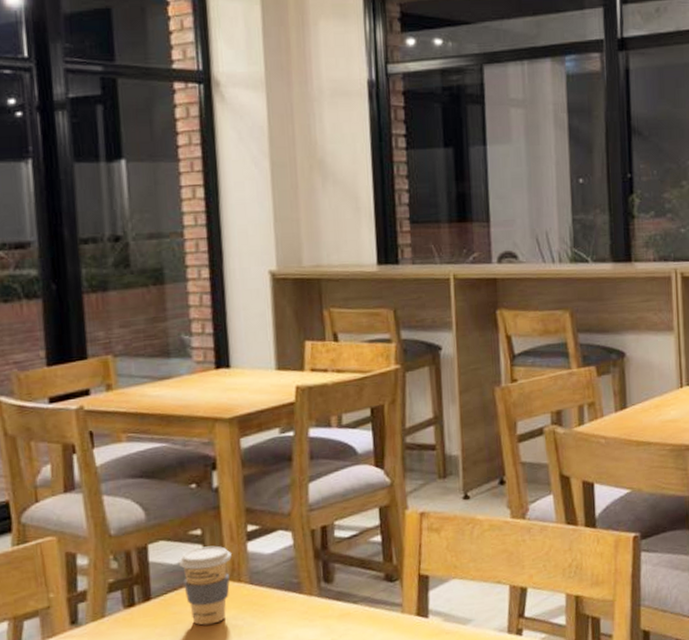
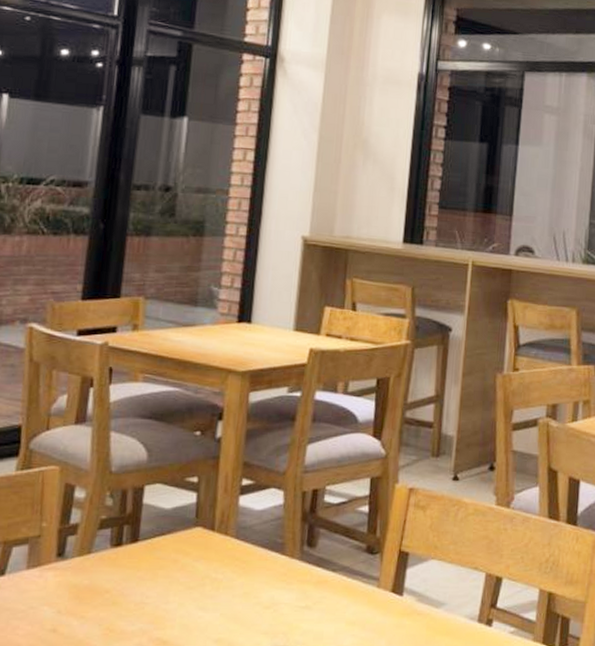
coffee cup: present [178,546,232,626] -> none [170,495,223,575]

